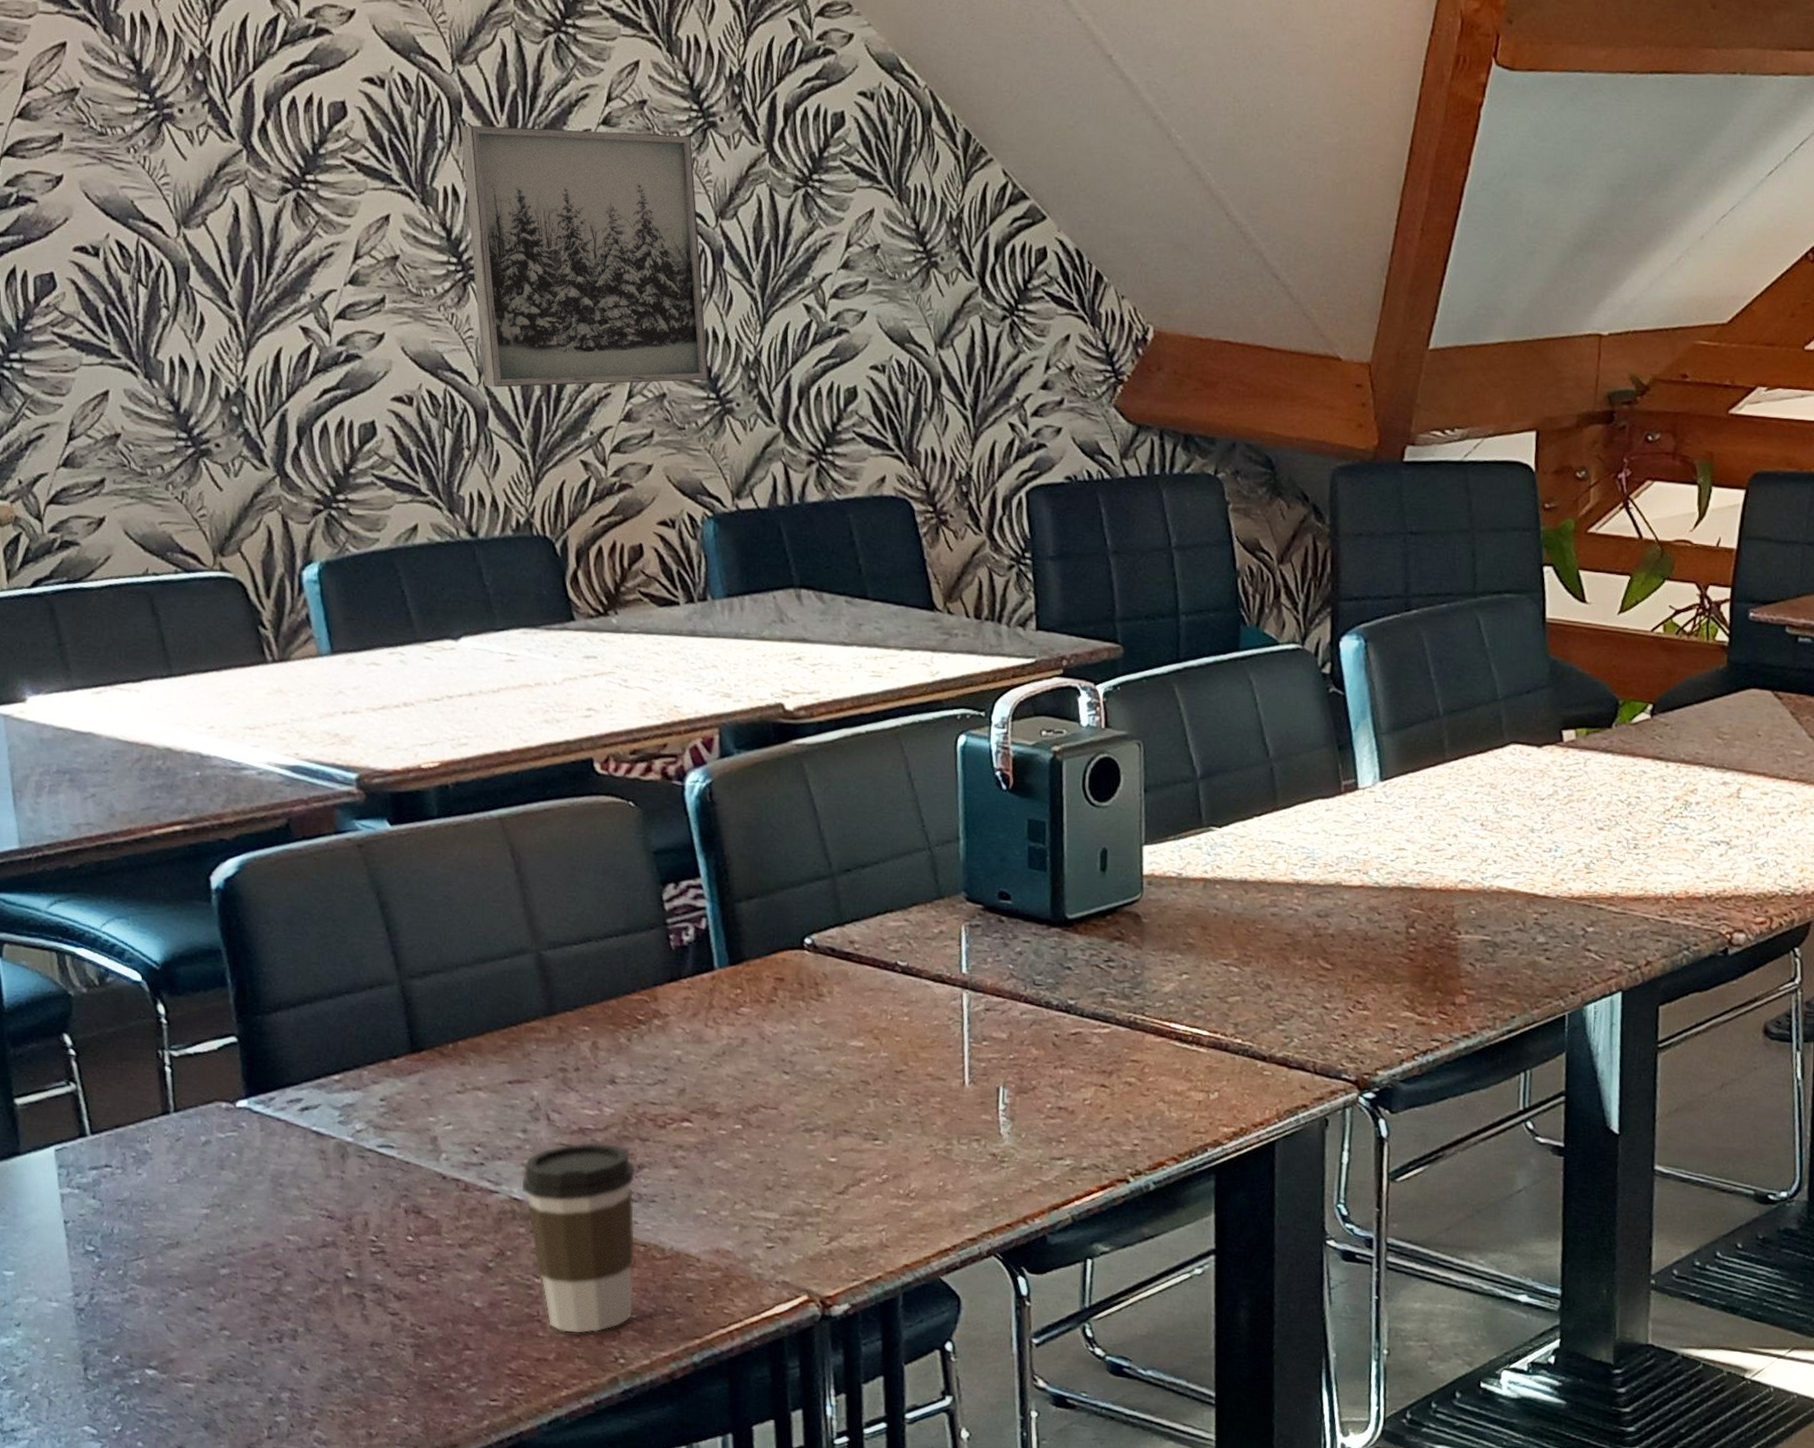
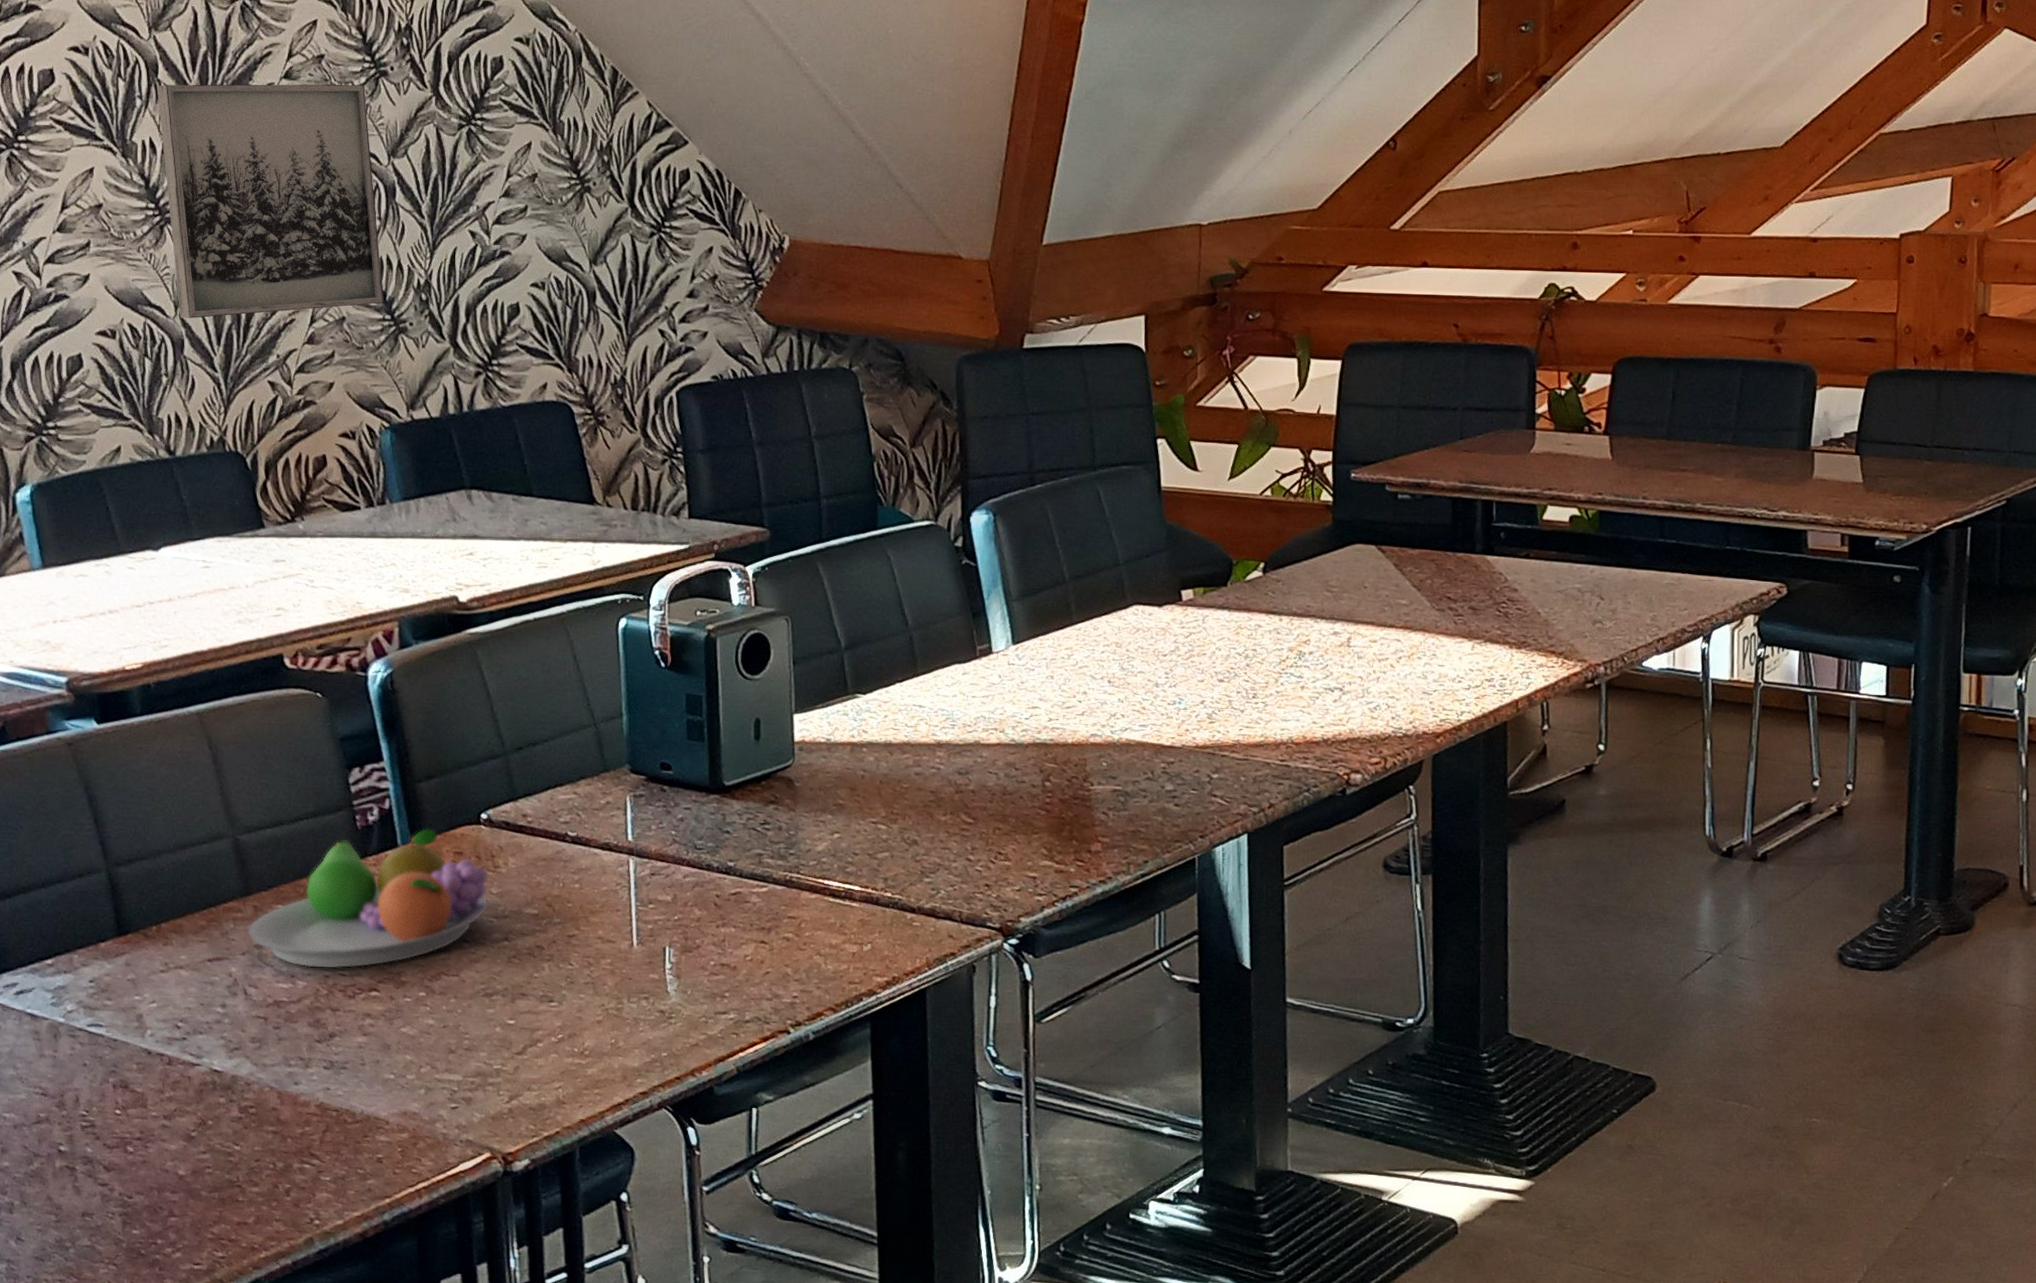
coffee cup: present [521,1142,636,1334] -> none [221,1014,328,1198]
fruit bowl: none [551,951,811,1097] -> present [247,828,489,969]

